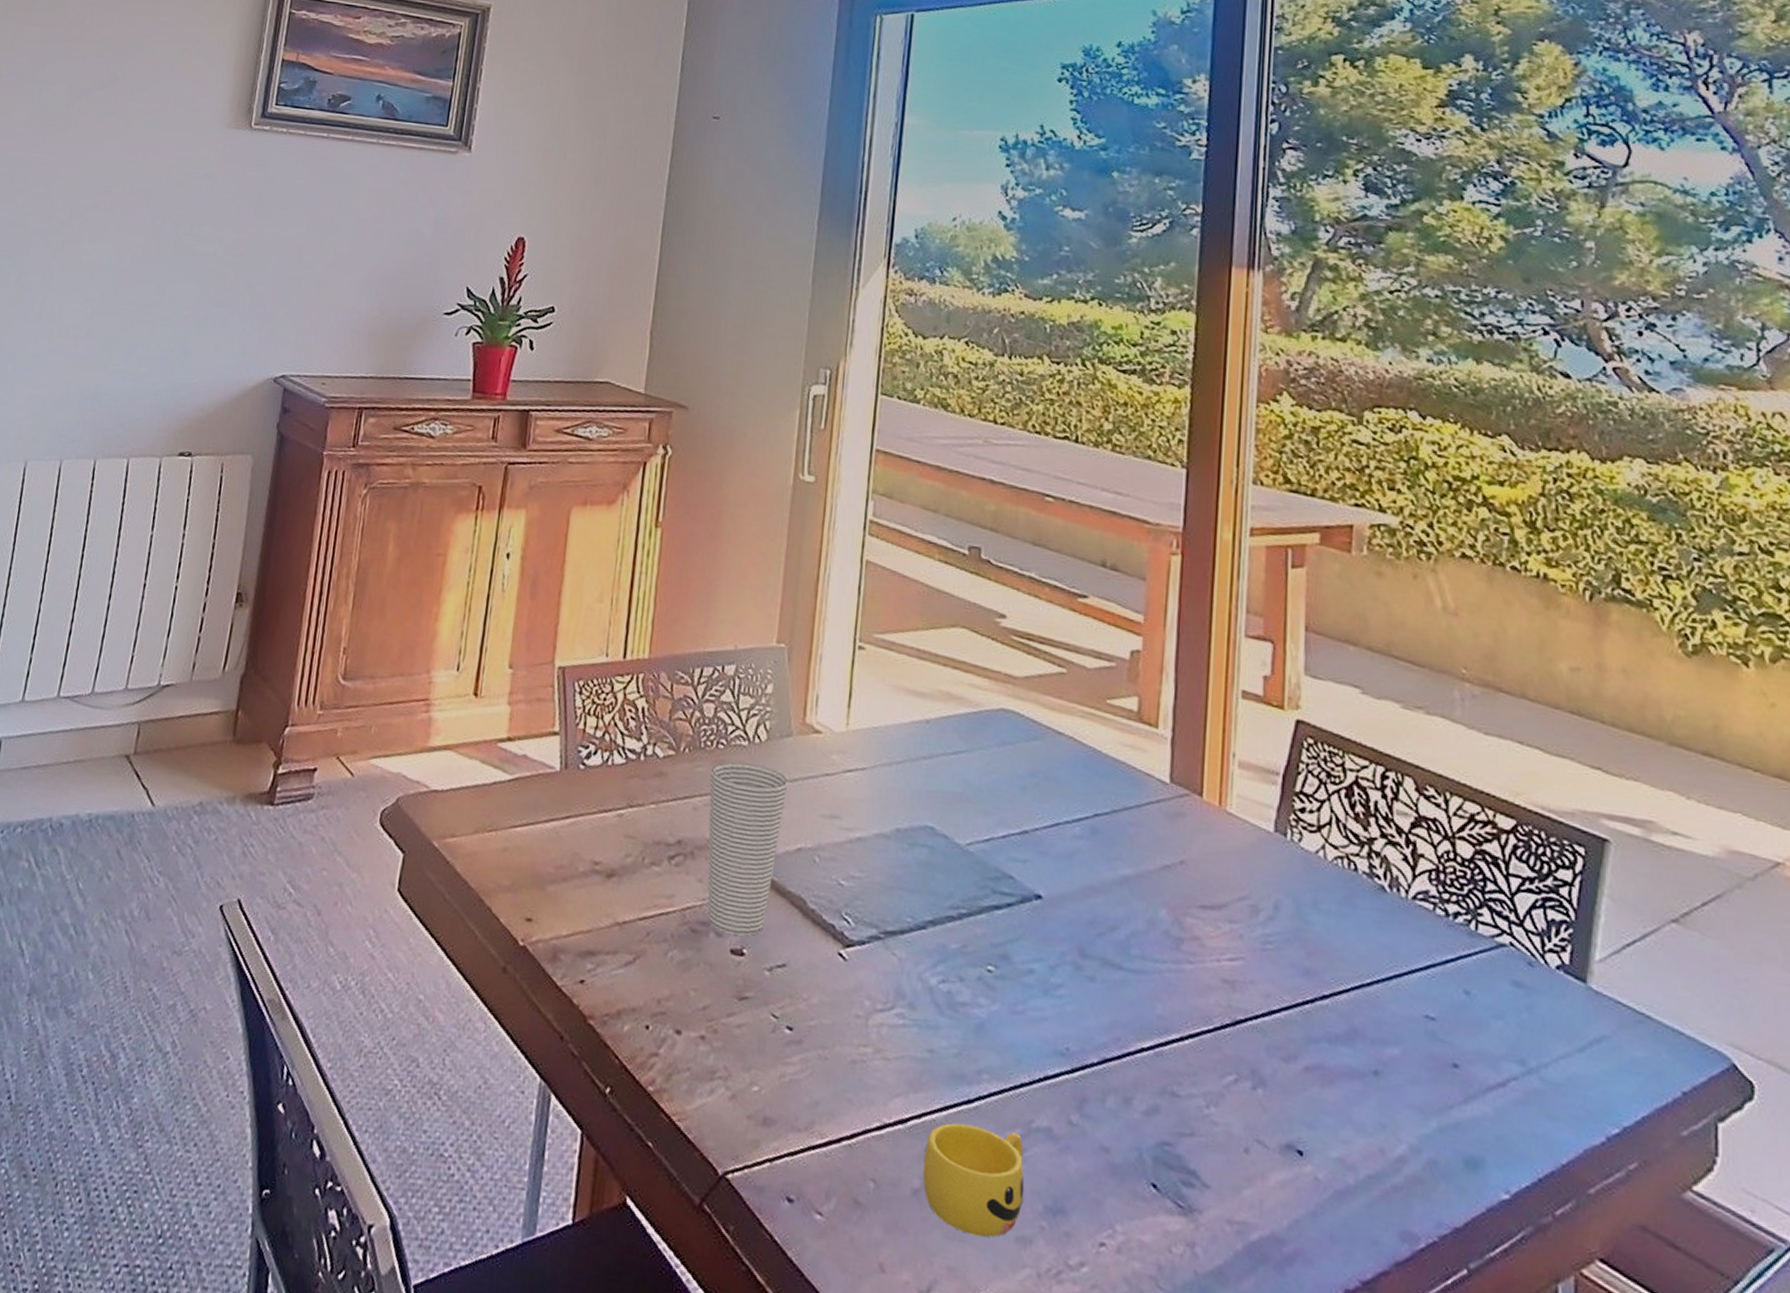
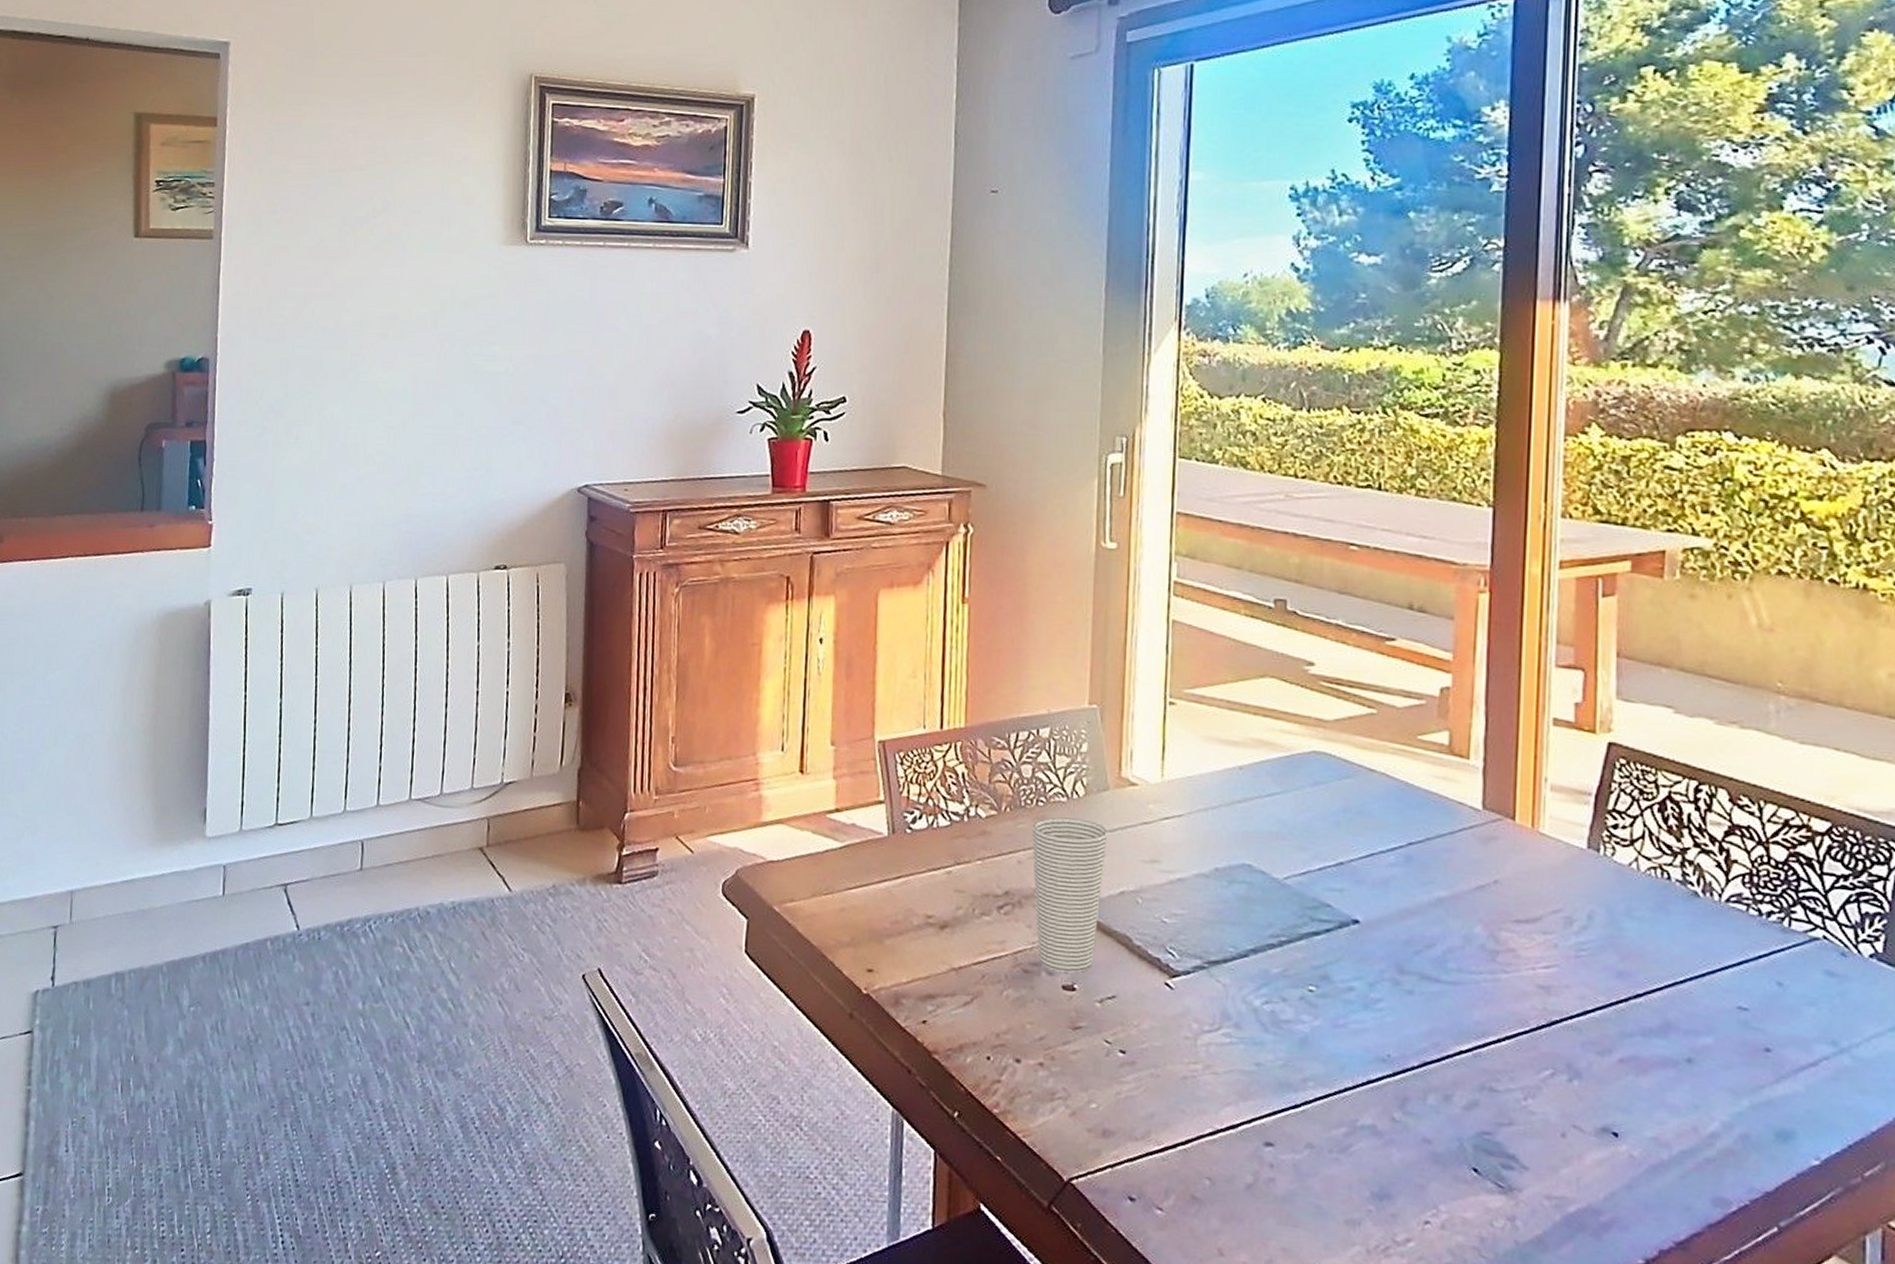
cup: present [923,1123,1025,1238] -> none [1255,1125,1352,1222]

